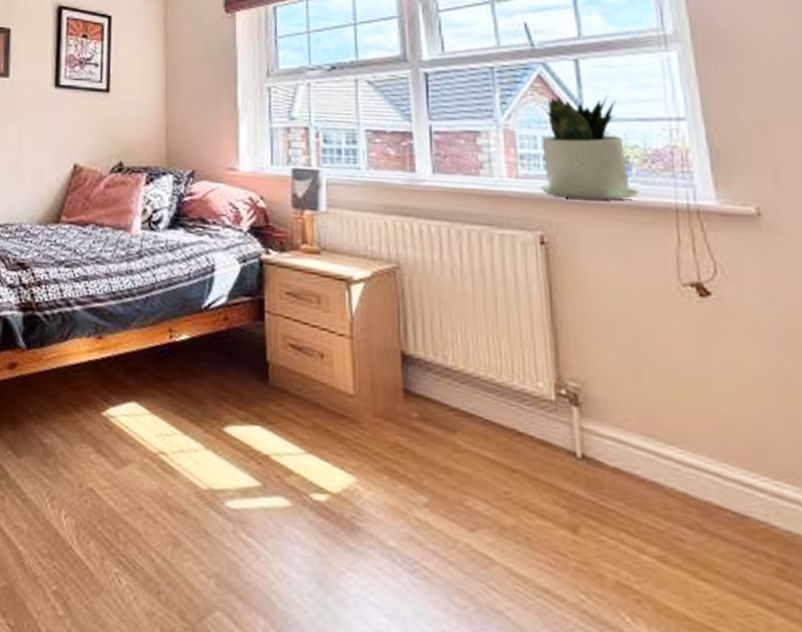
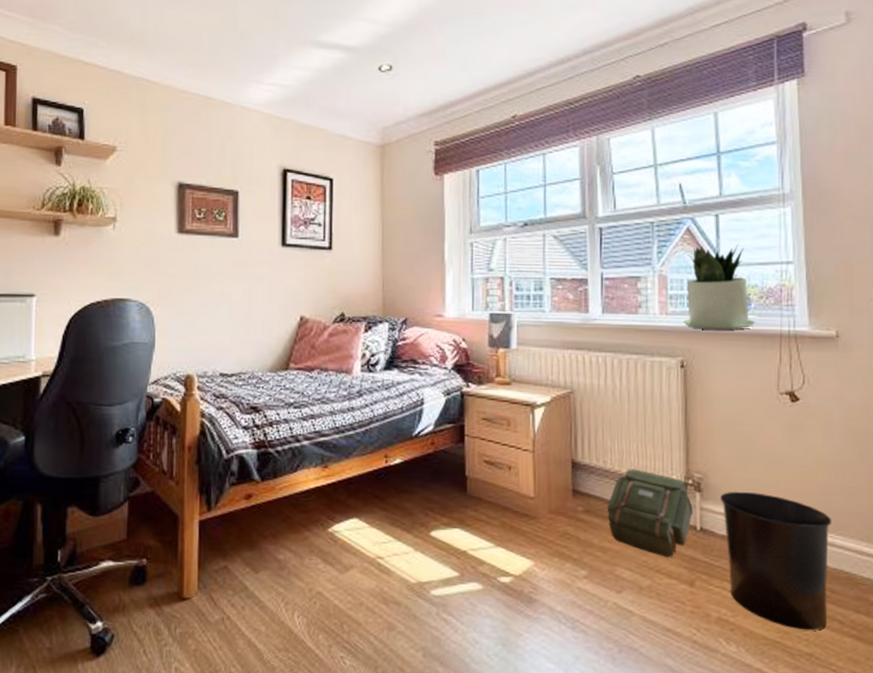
backpack: none [450,368,570,491] -> present [606,469,693,557]
waste bin: none [608,409,783,617] -> present [721,491,832,630]

